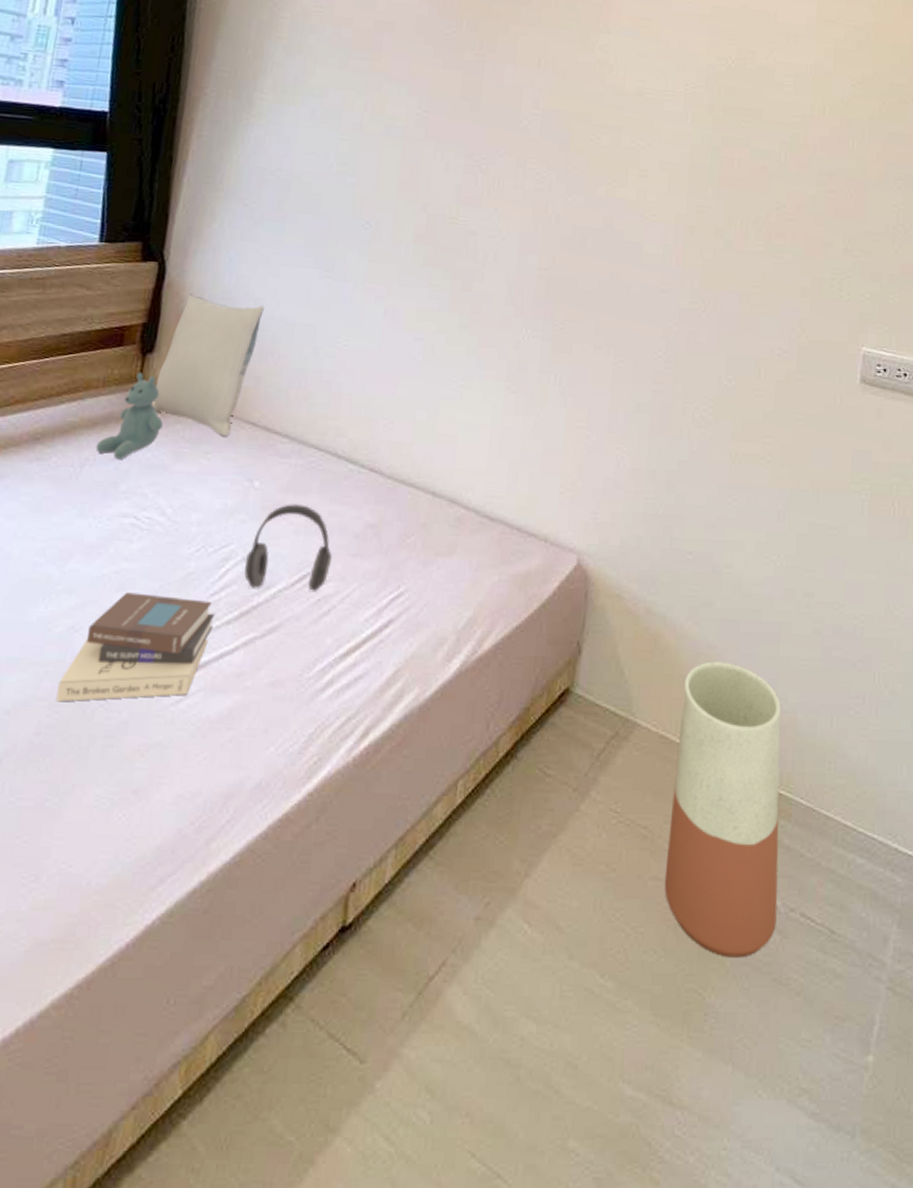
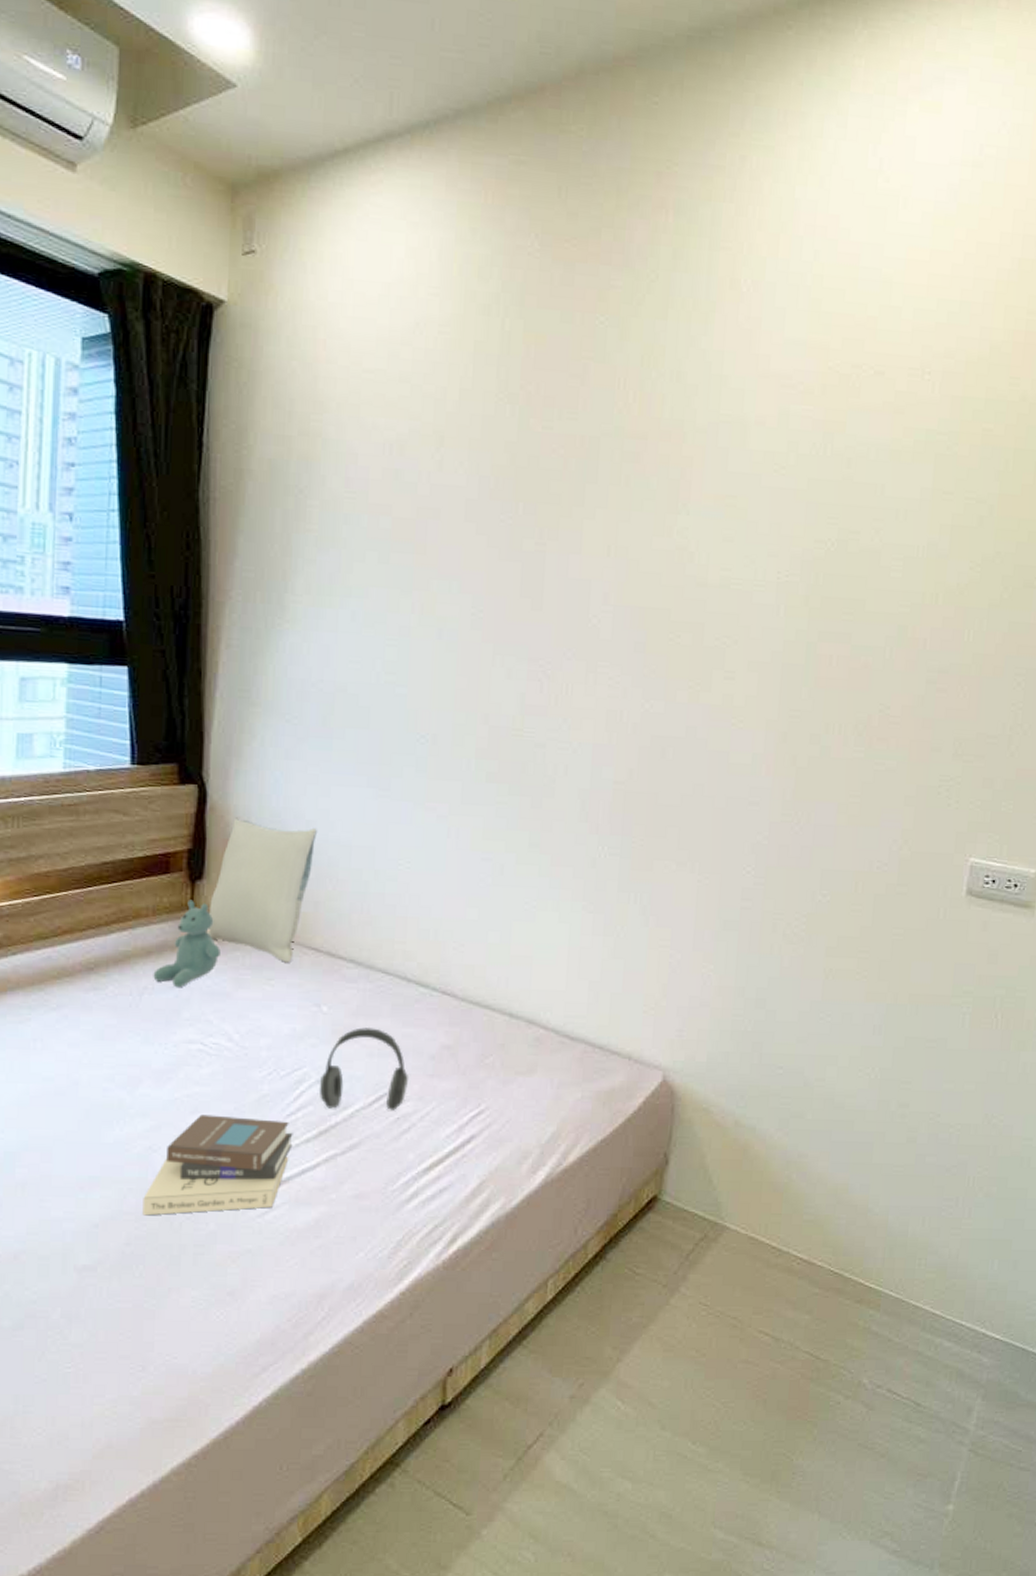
vase: present [664,661,781,958] -> none [753,1169,872,1427]

